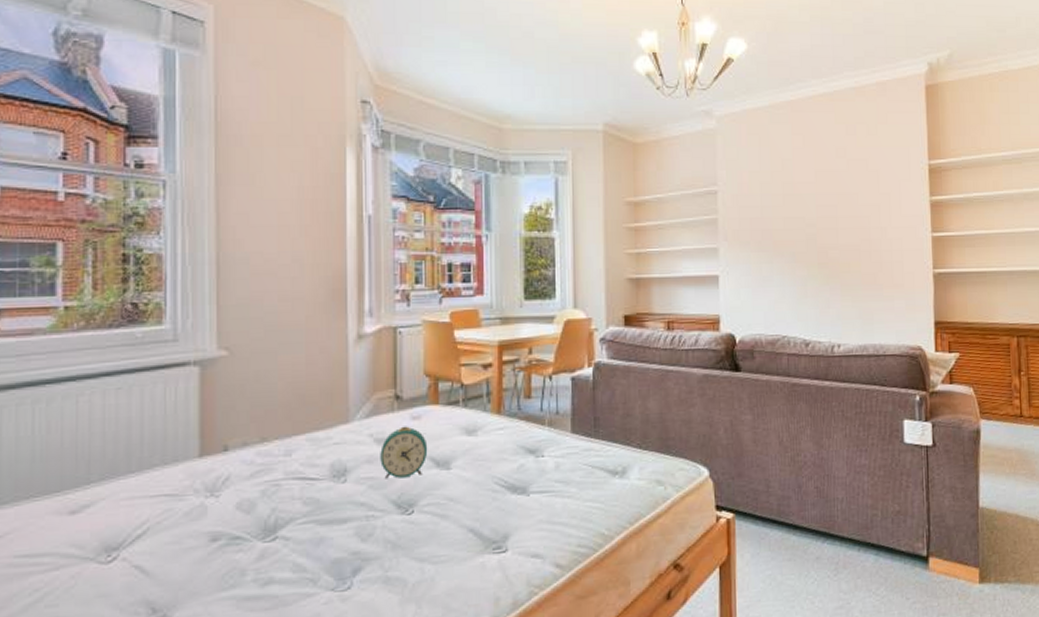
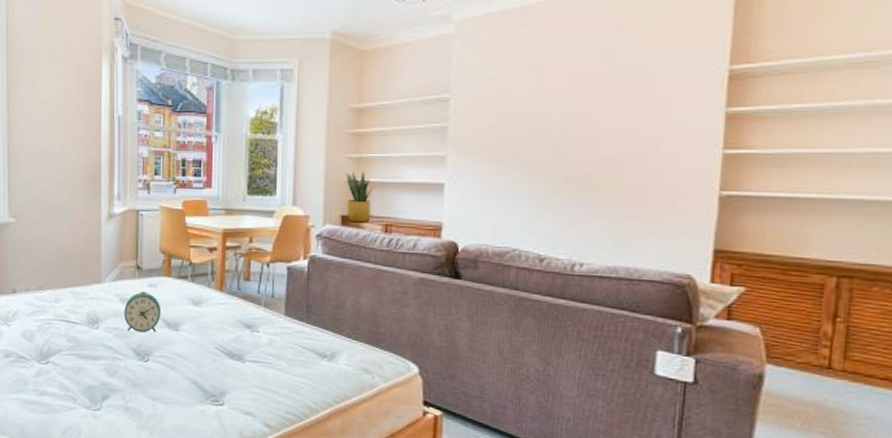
planter: none [626,266,655,322] -> present [346,170,375,223]

